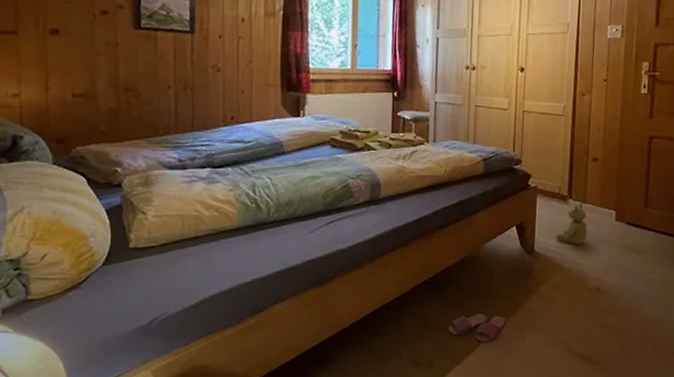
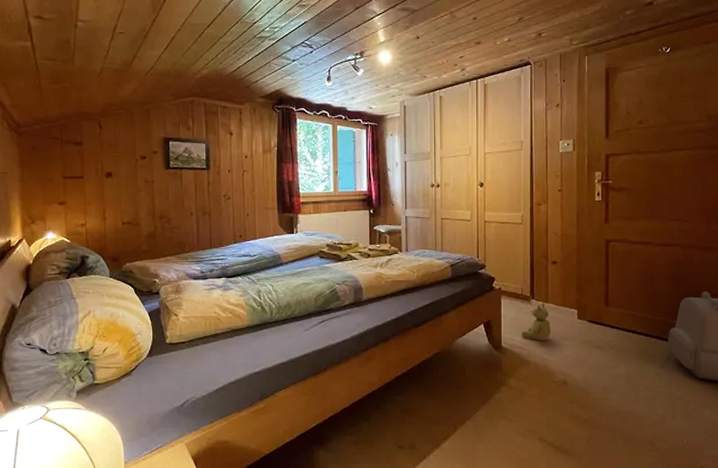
slippers: present [448,313,506,342] -> none [427,403,479,429]

